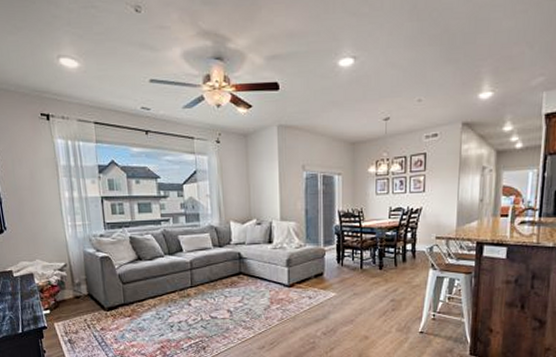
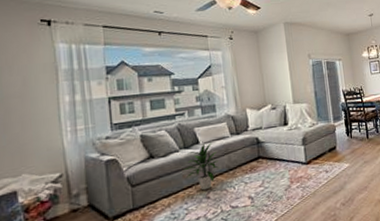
indoor plant: none [169,252,203,297] -> present [184,143,222,191]

